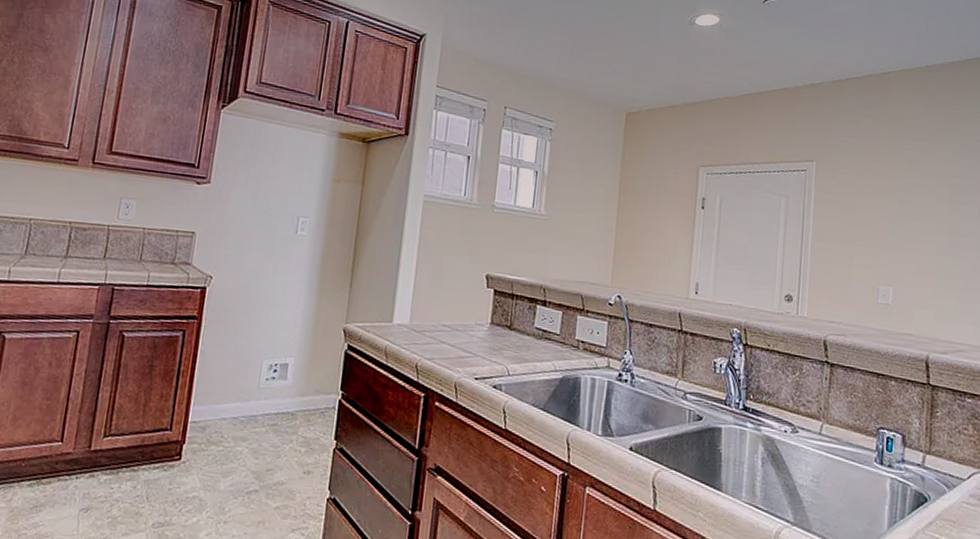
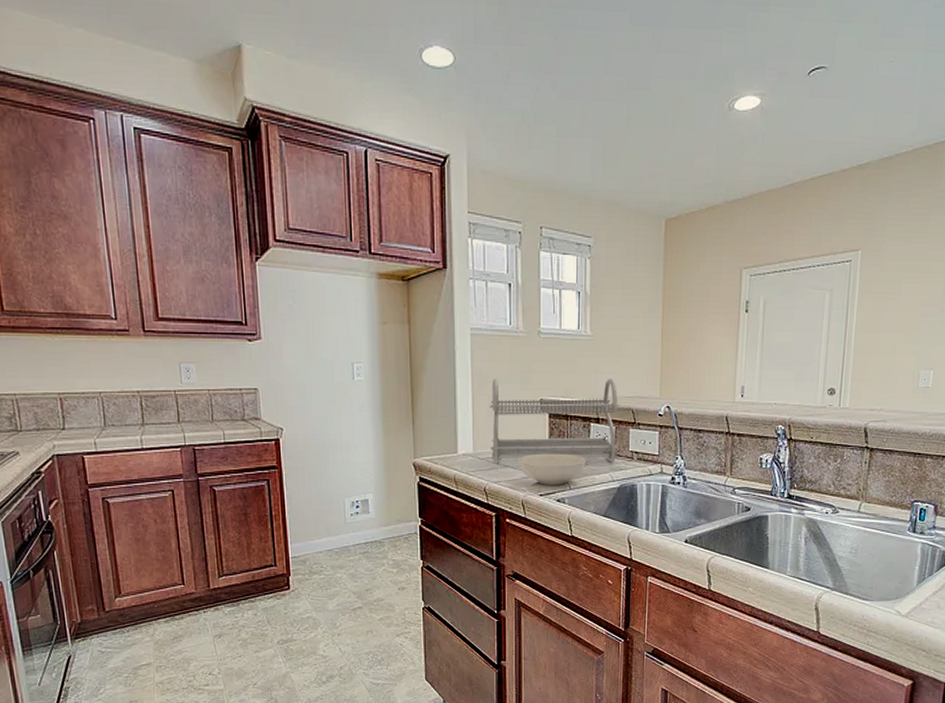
dish rack: none [428,248,569,350] -> present [489,378,620,464]
bowl: none [456,332,529,370] -> present [518,453,587,485]

